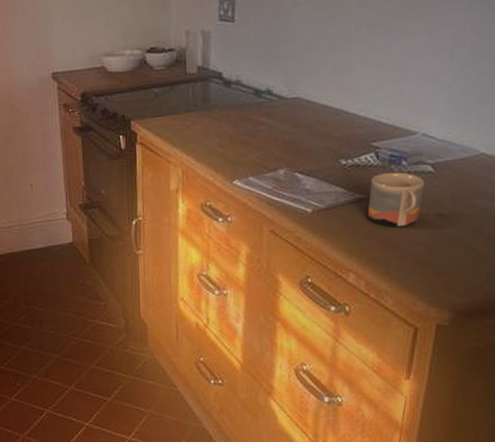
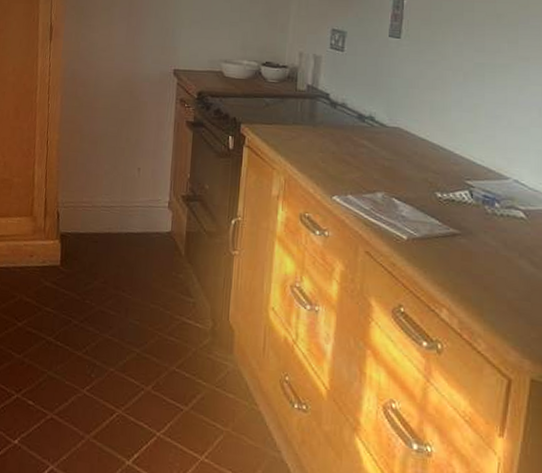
mug: present [367,172,425,227] -> none [461,211,517,269]

